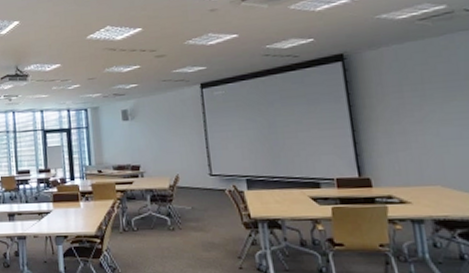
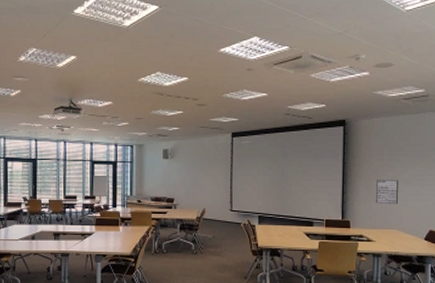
wall art: none [399,121,435,154] -> present [376,180,398,205]

